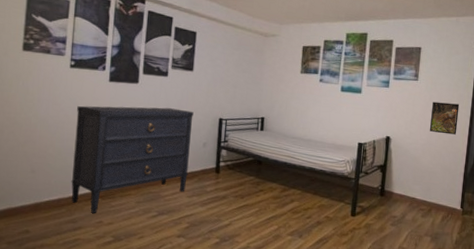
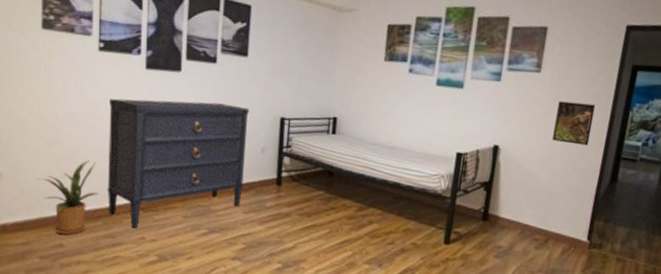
house plant: none [10,157,63,222] -> present [38,160,98,235]

